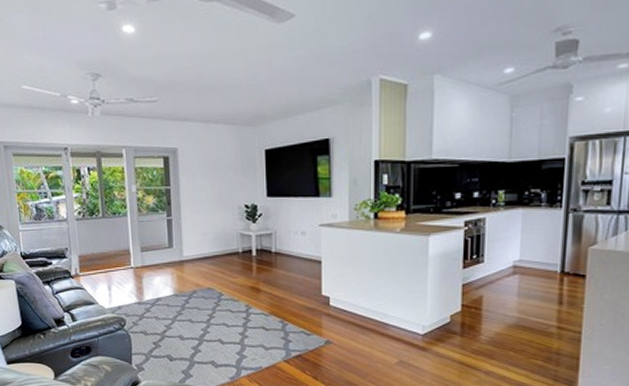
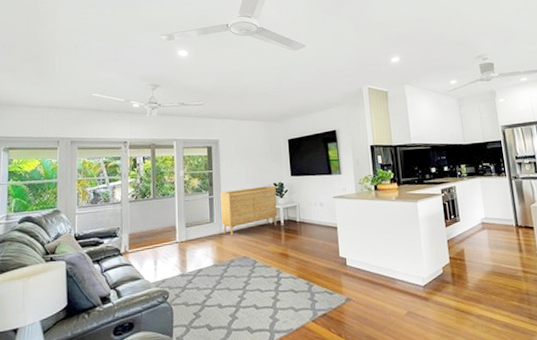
sideboard: none [180,208,248,265] -> present [221,185,277,237]

